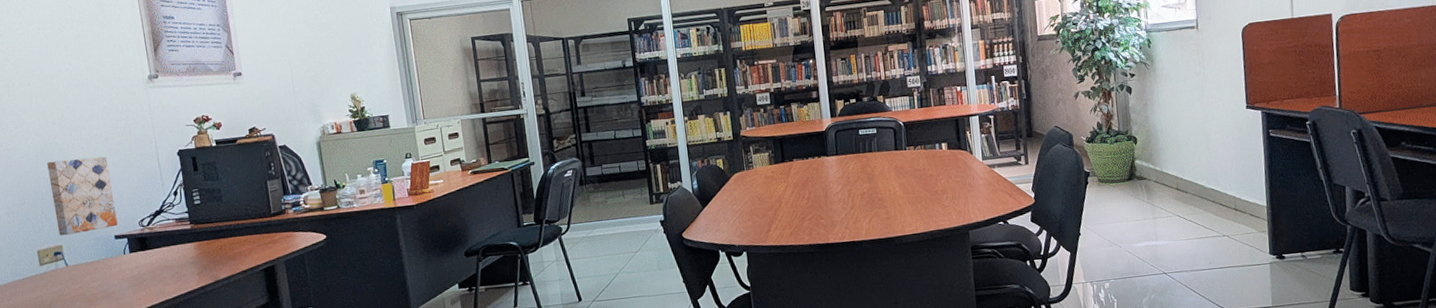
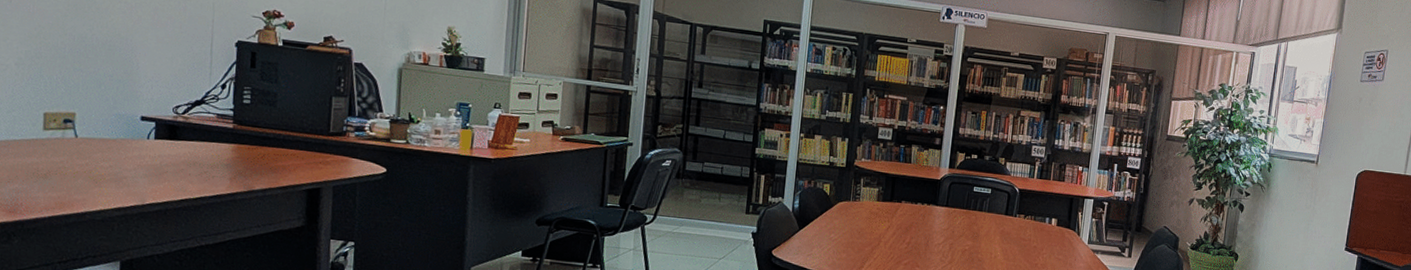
wall art: present [47,156,118,236] -> none [74,18,152,107]

